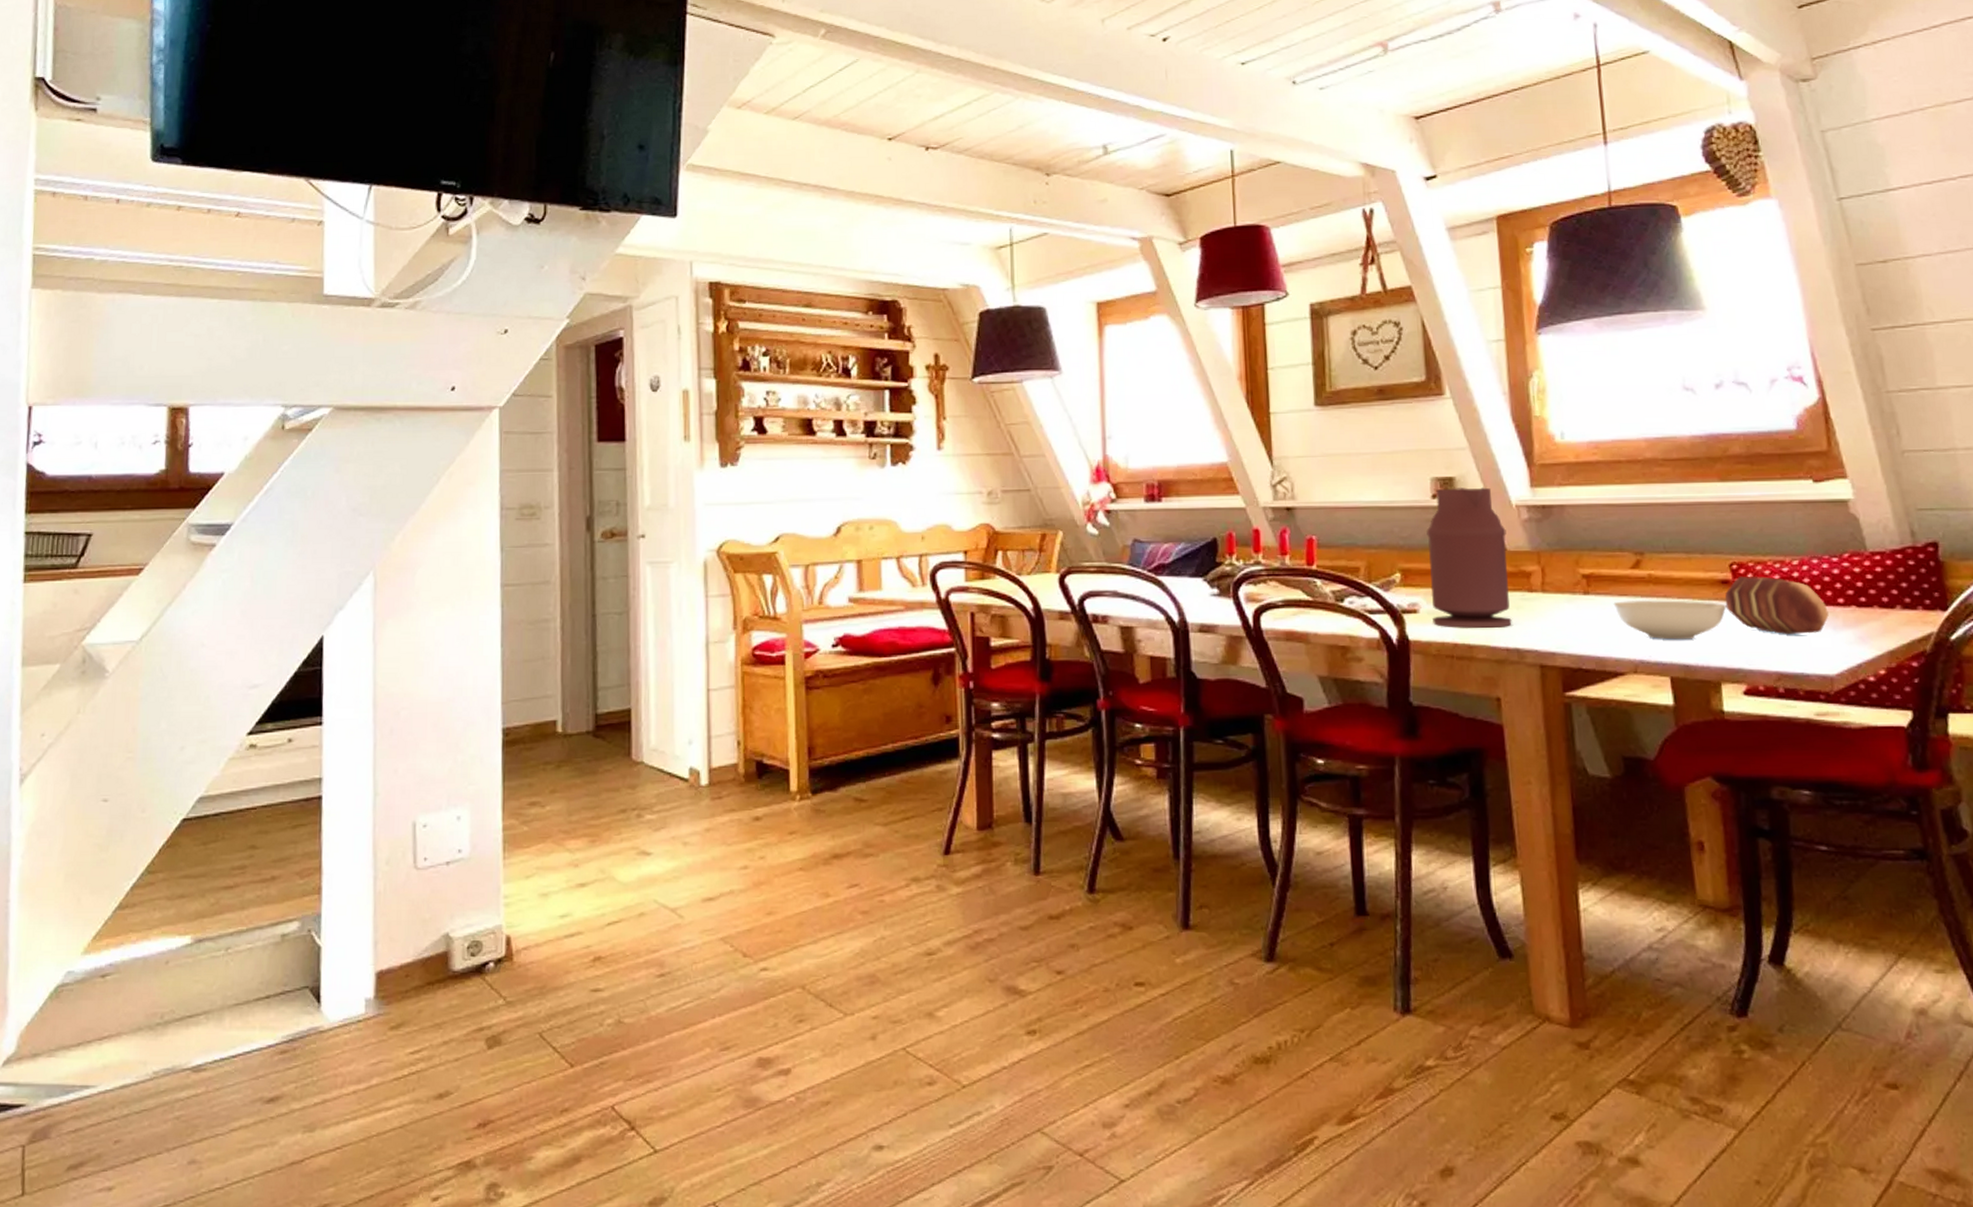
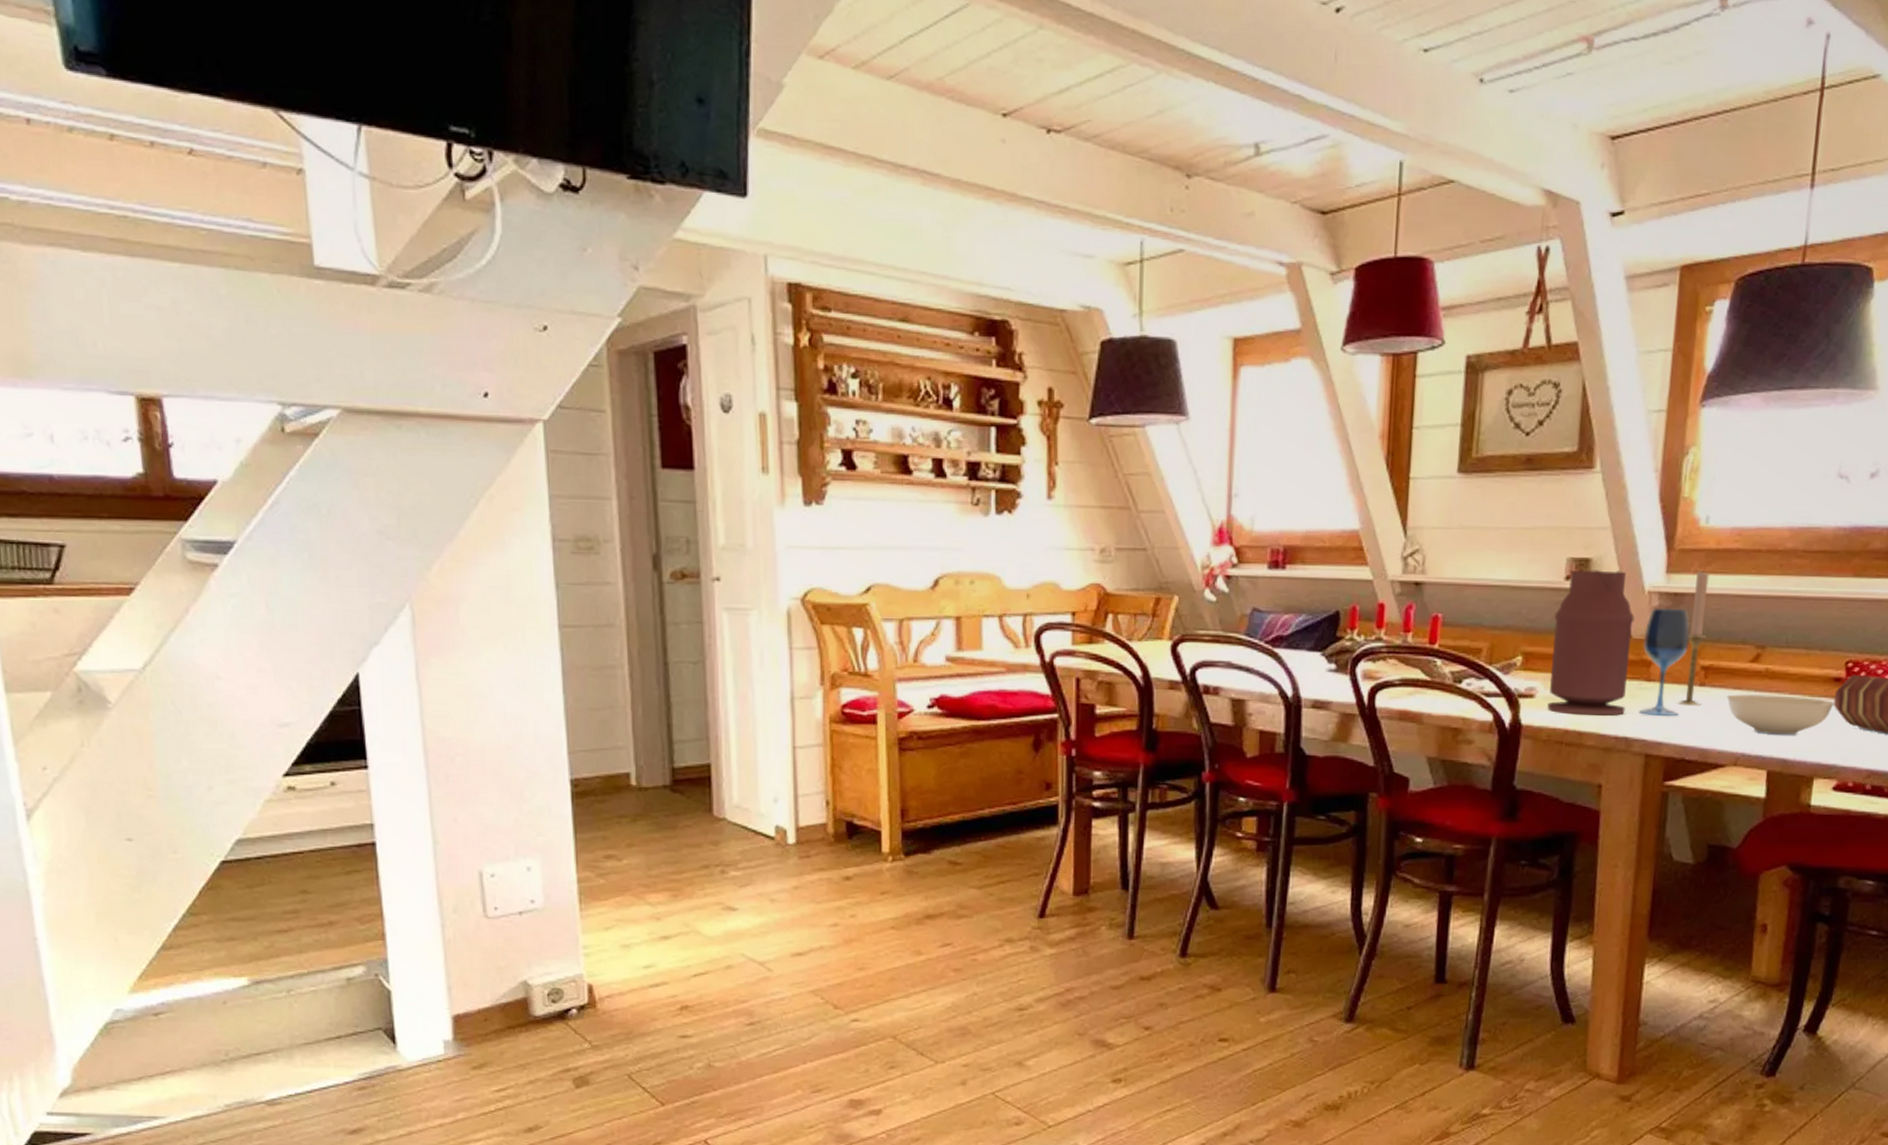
wineglass: none [1518,520,1567,627] -> present [1640,608,1690,717]
candlestick: none [1561,483,1588,615] -> present [1676,570,1709,706]

